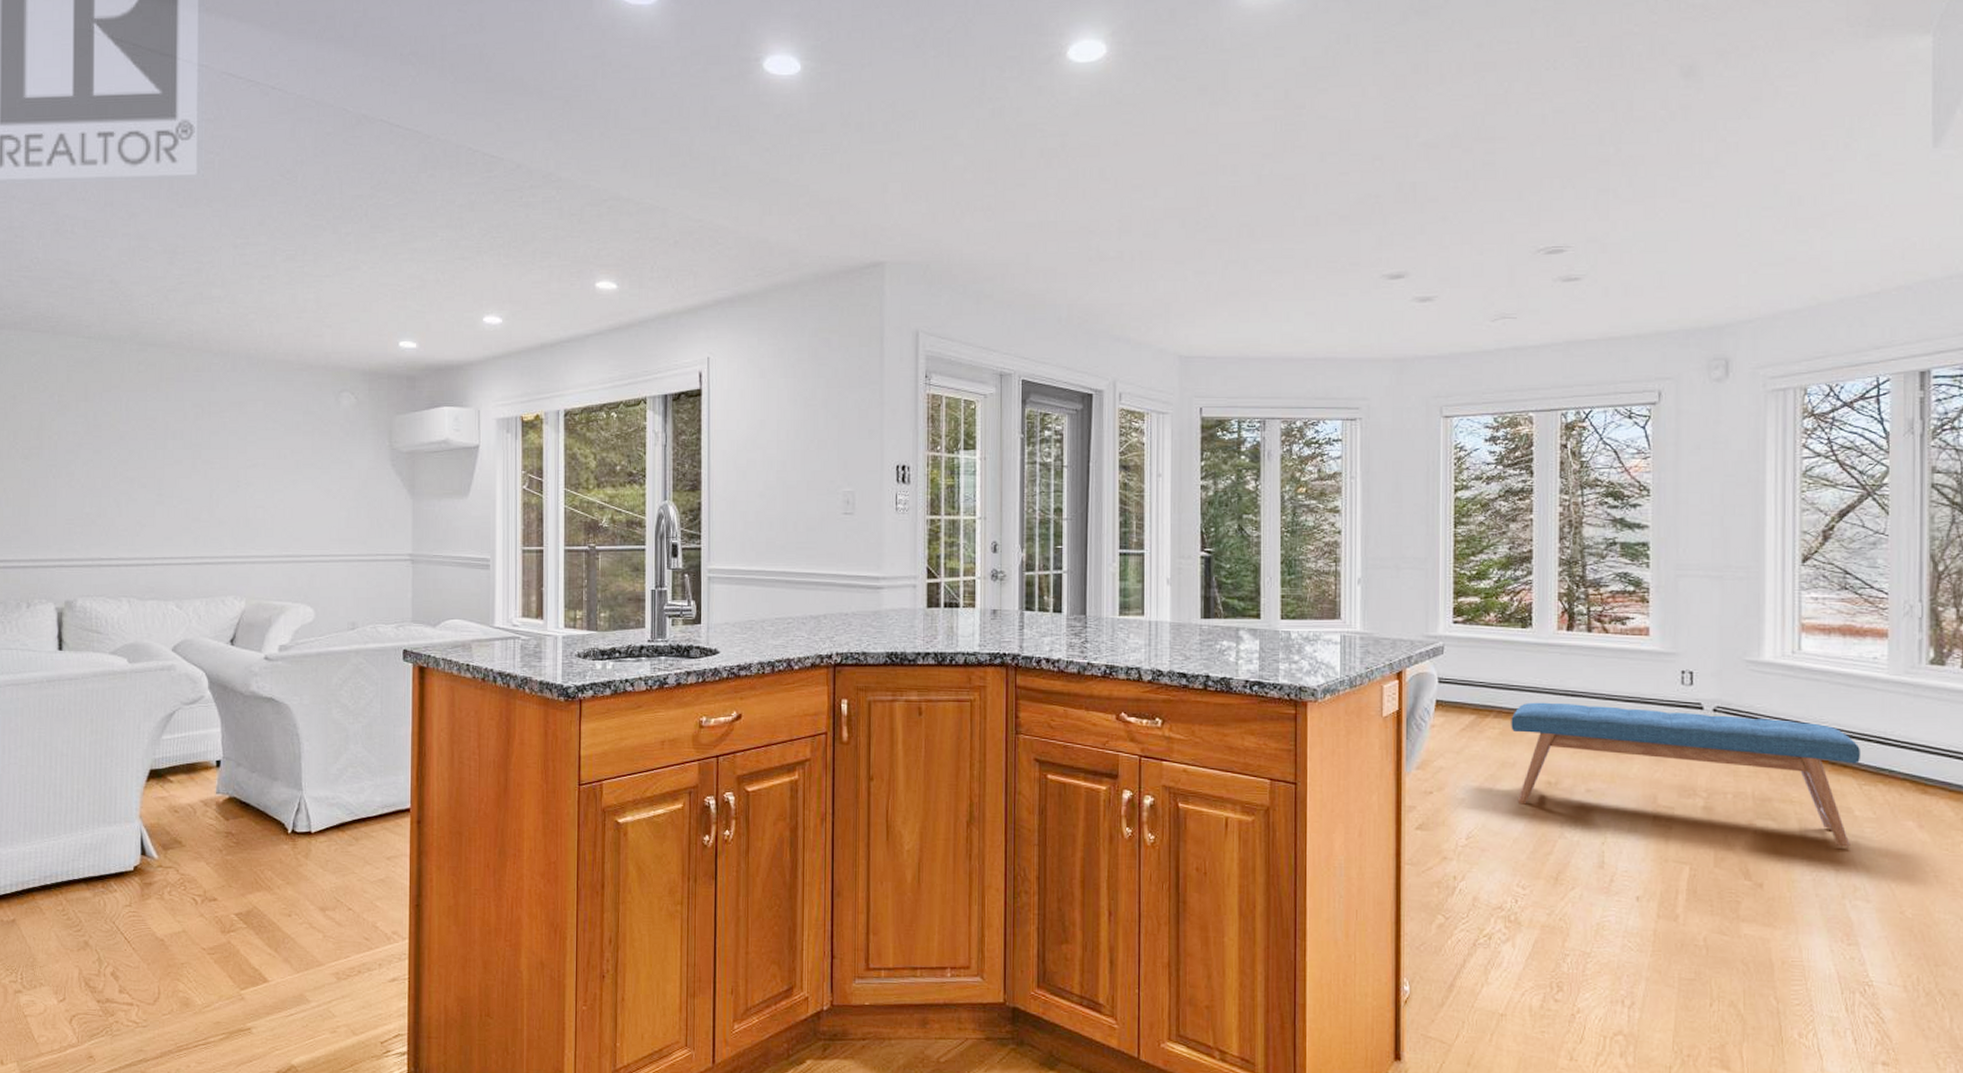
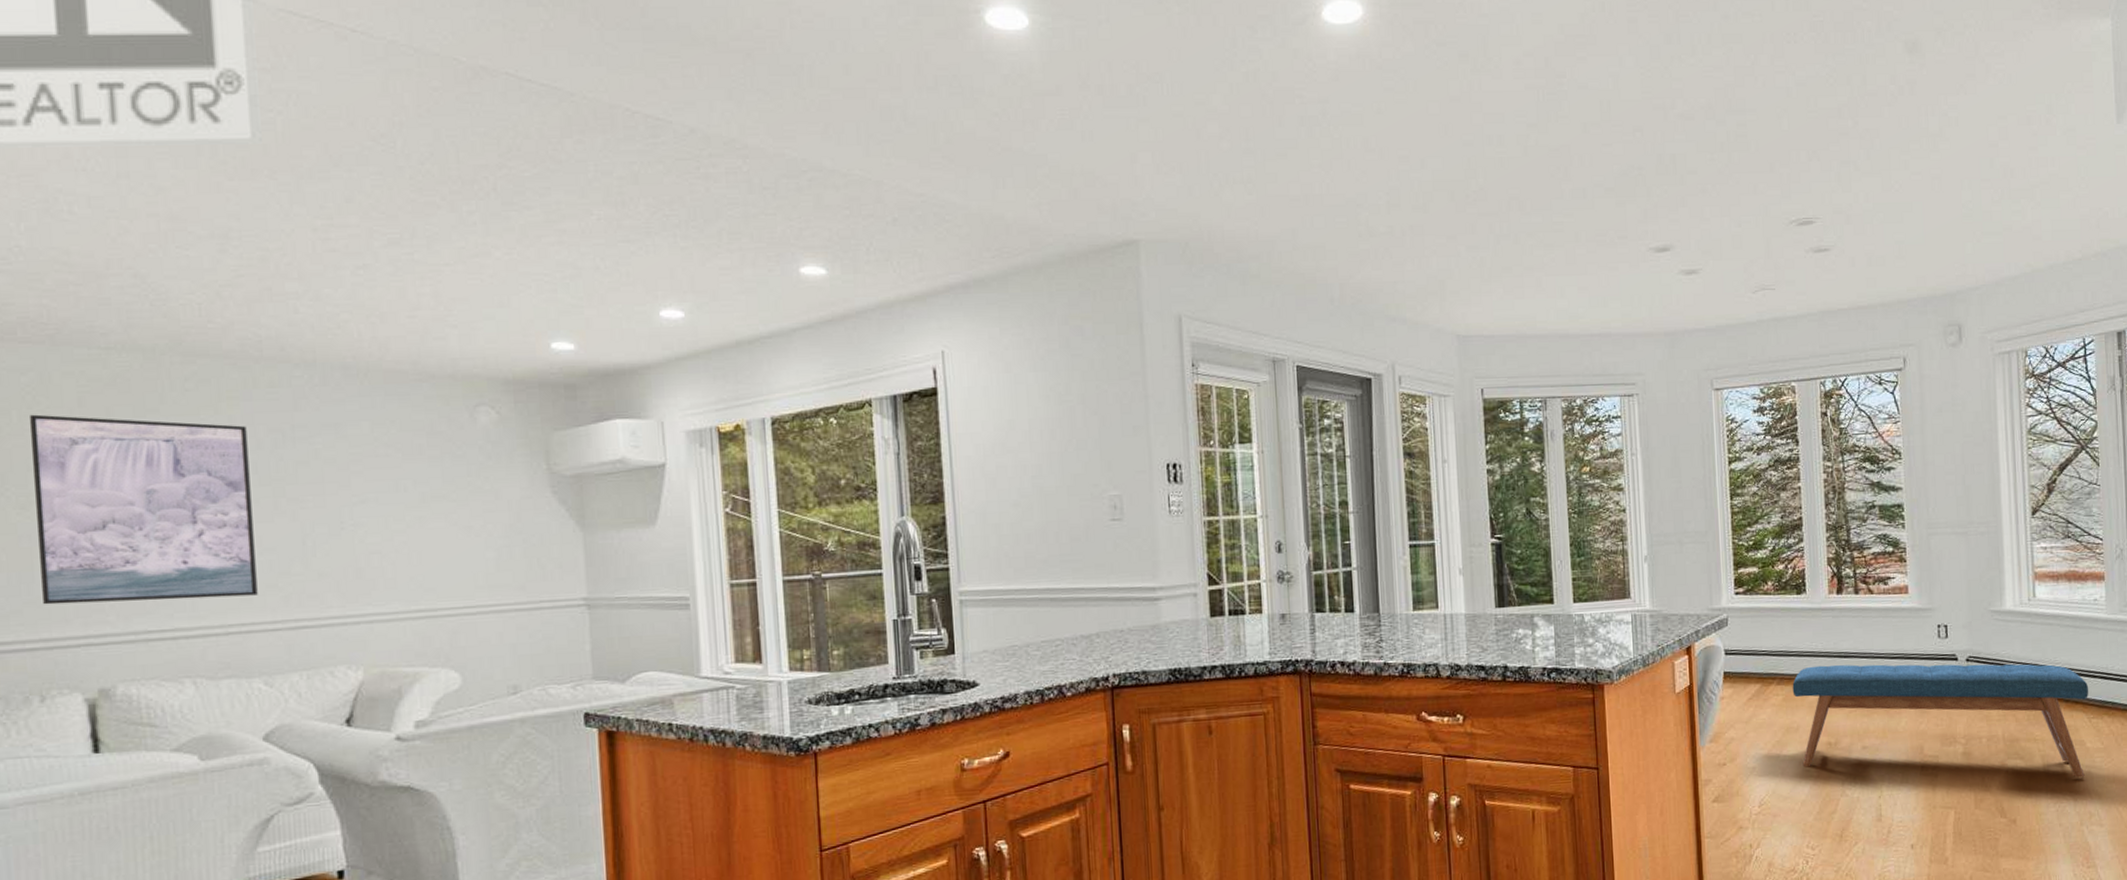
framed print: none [34,387,178,536] -> present [28,414,258,605]

